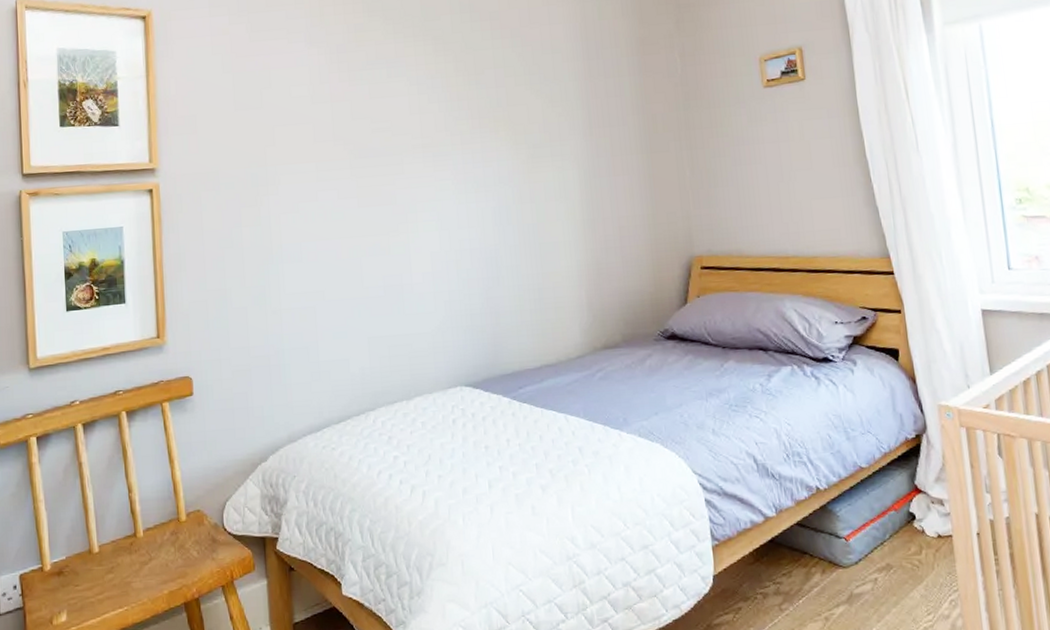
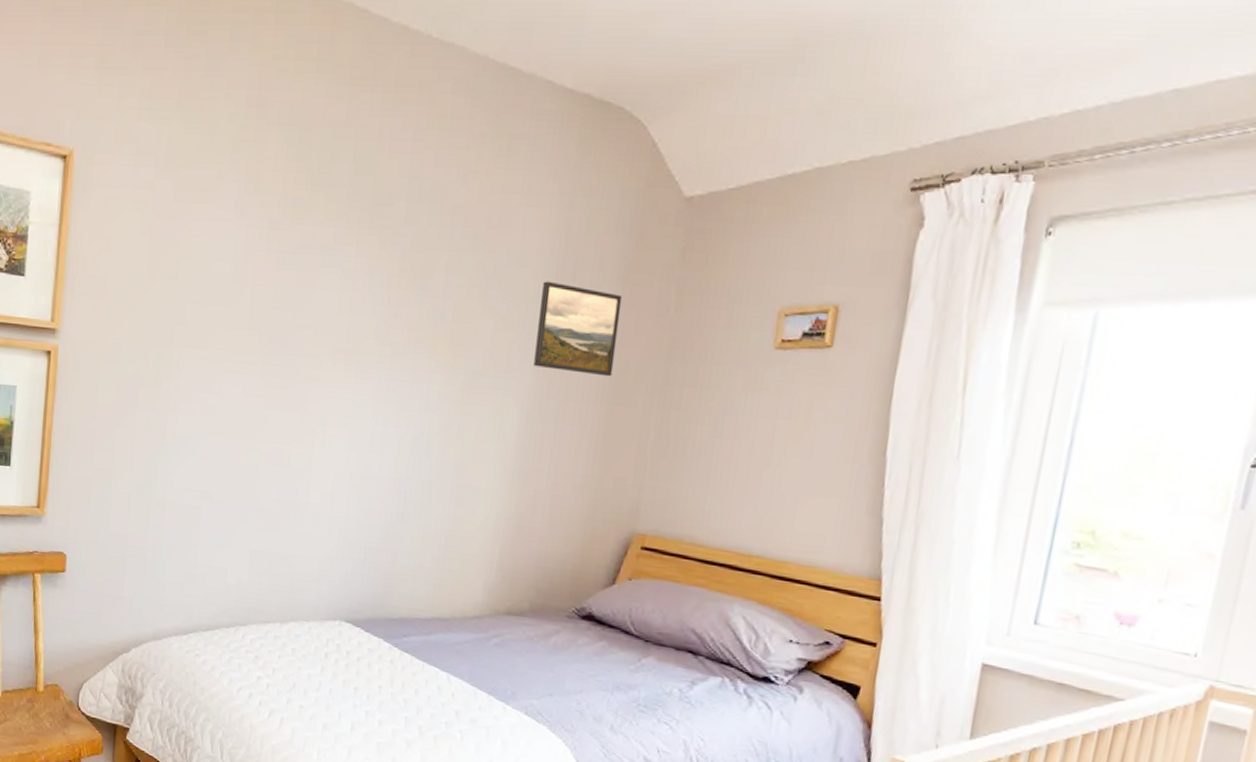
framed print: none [575,61,645,132] -> present [533,281,623,377]

